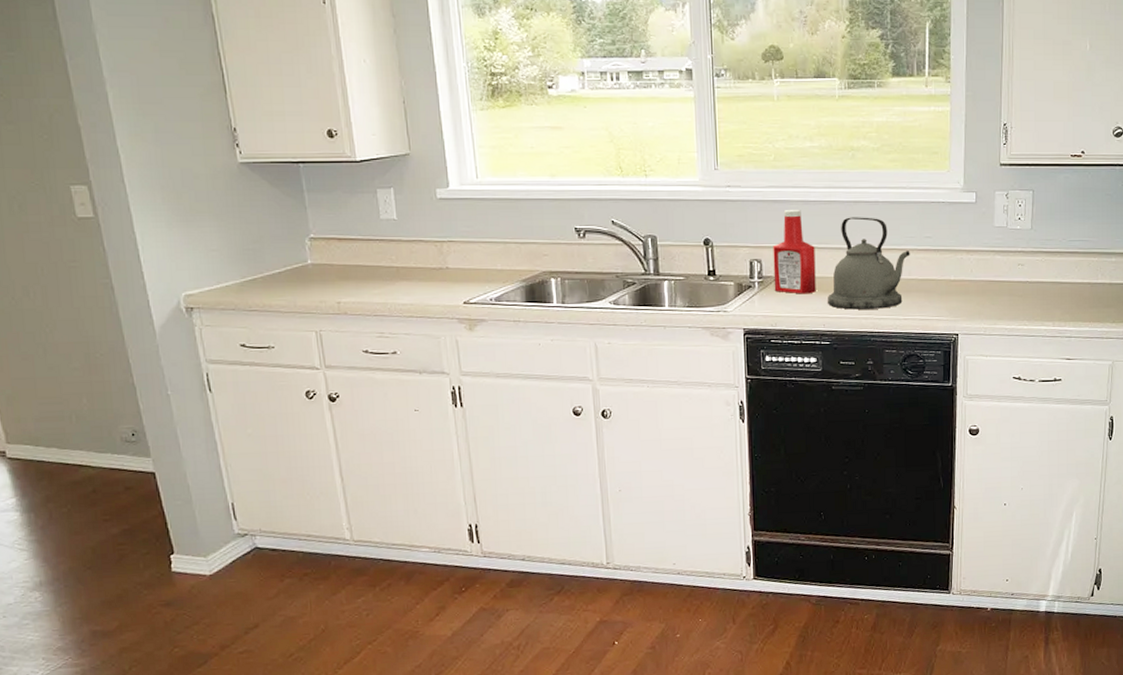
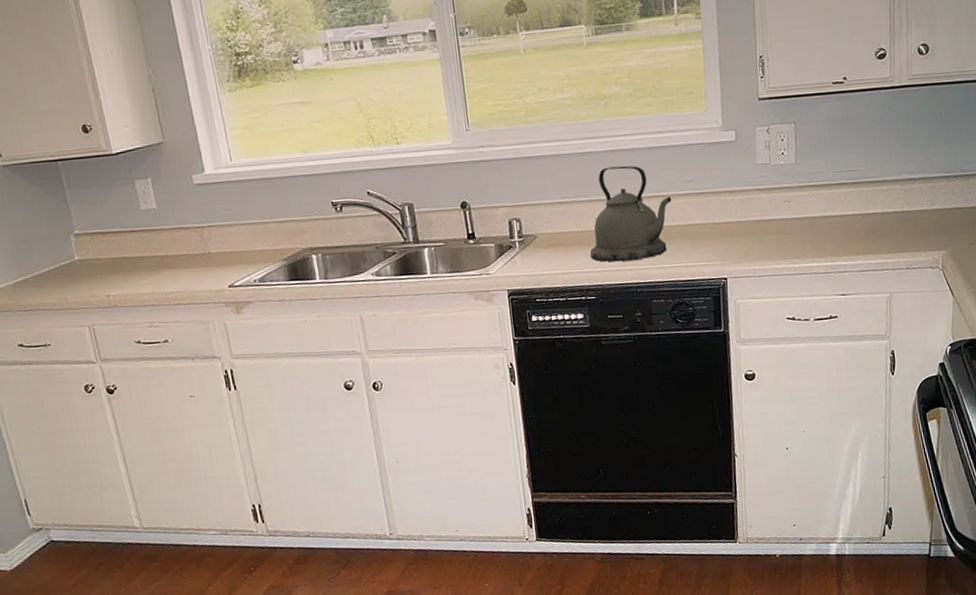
ketchup bottle: present [773,210,816,294] -> none [531,164,578,251]

